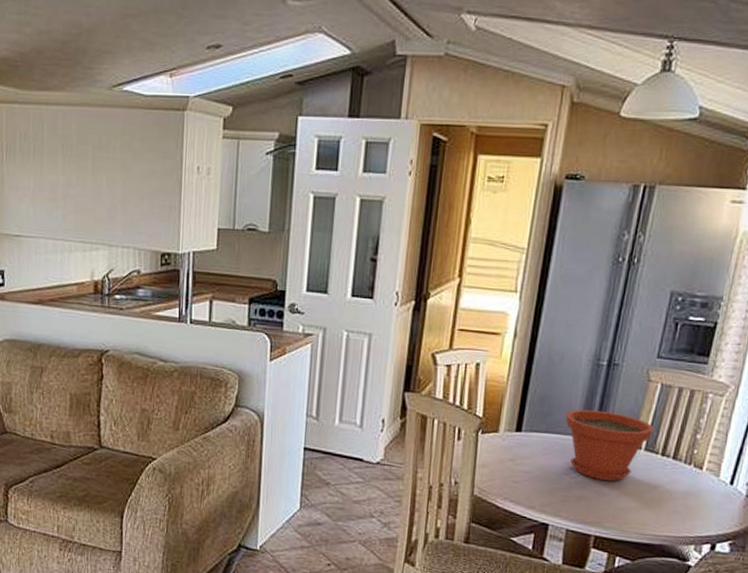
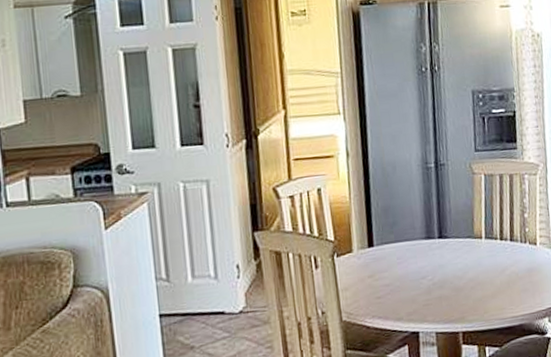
plant pot: present [565,409,654,481] -> none [409,209,489,277]

